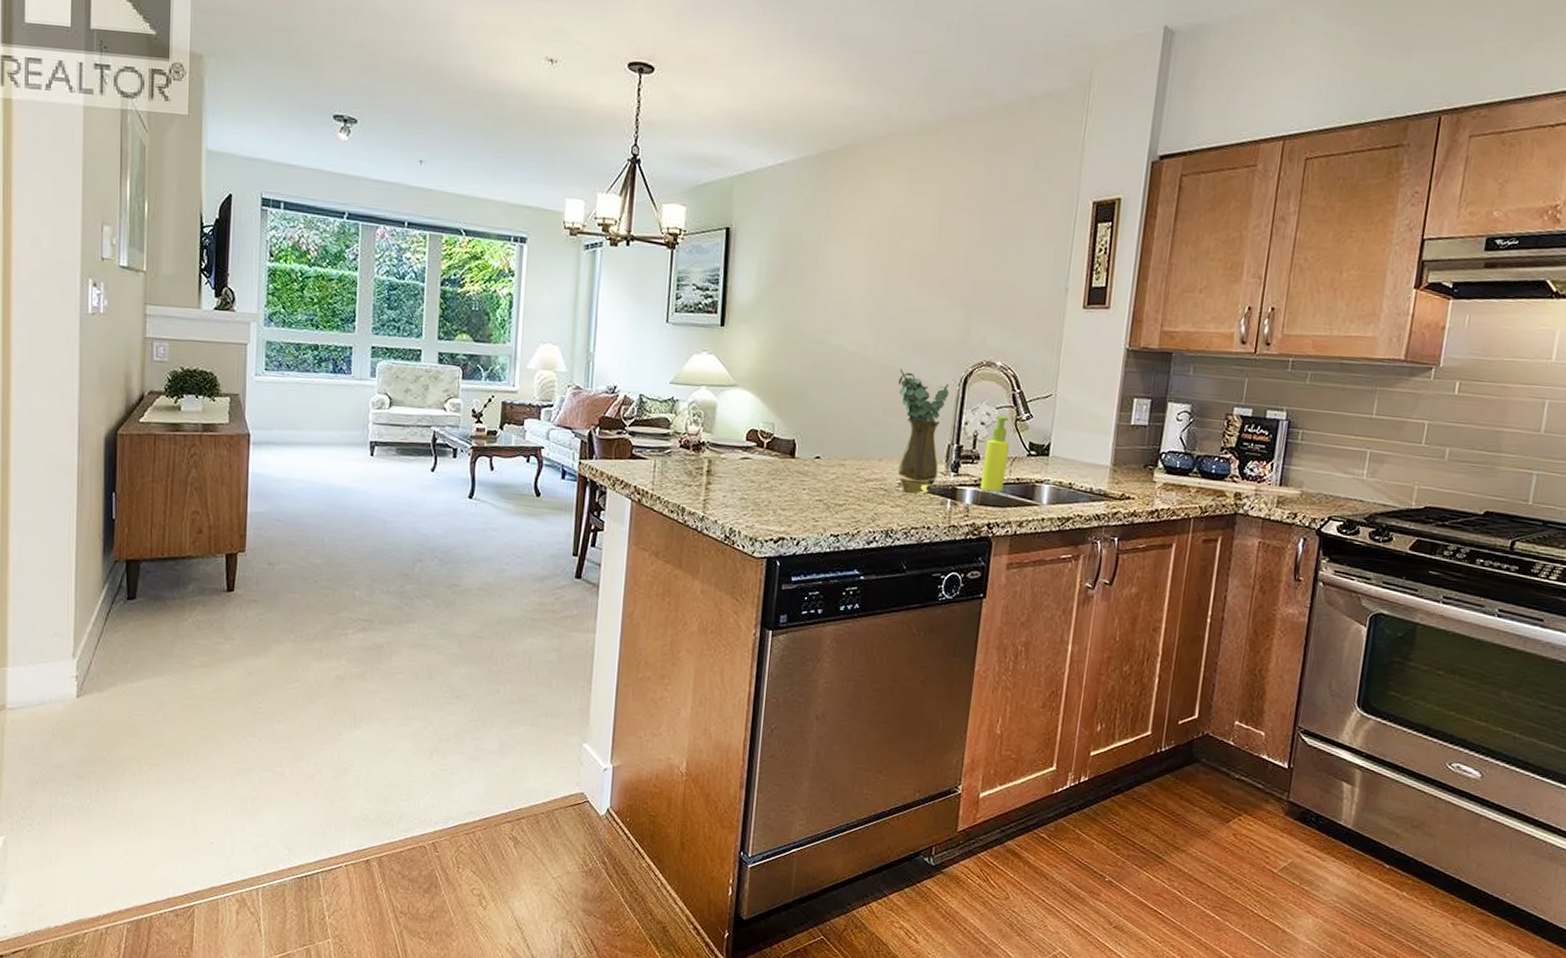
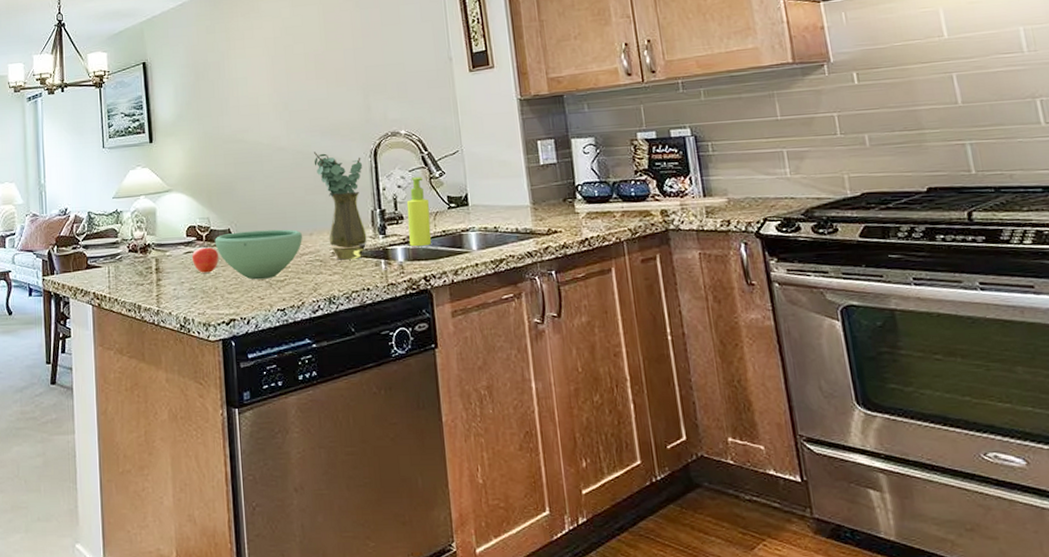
fruit: none [748,453,779,484] -> present [192,245,219,273]
bowl: none [776,444,871,501] -> present [214,229,302,280]

